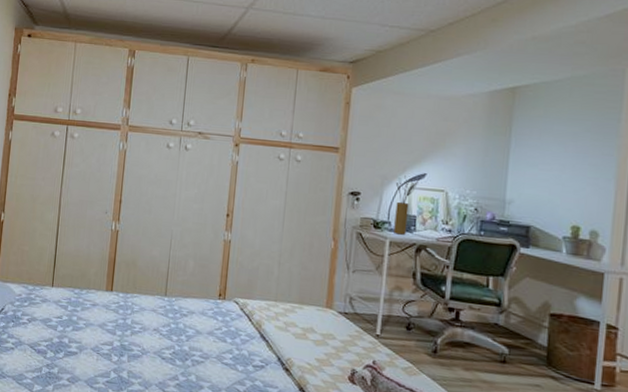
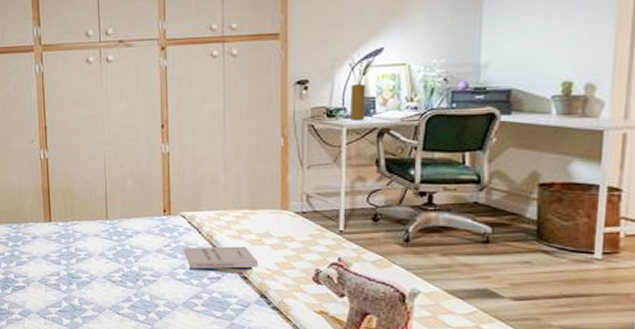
books: none [233,332,300,366] -> present [184,246,258,274]

